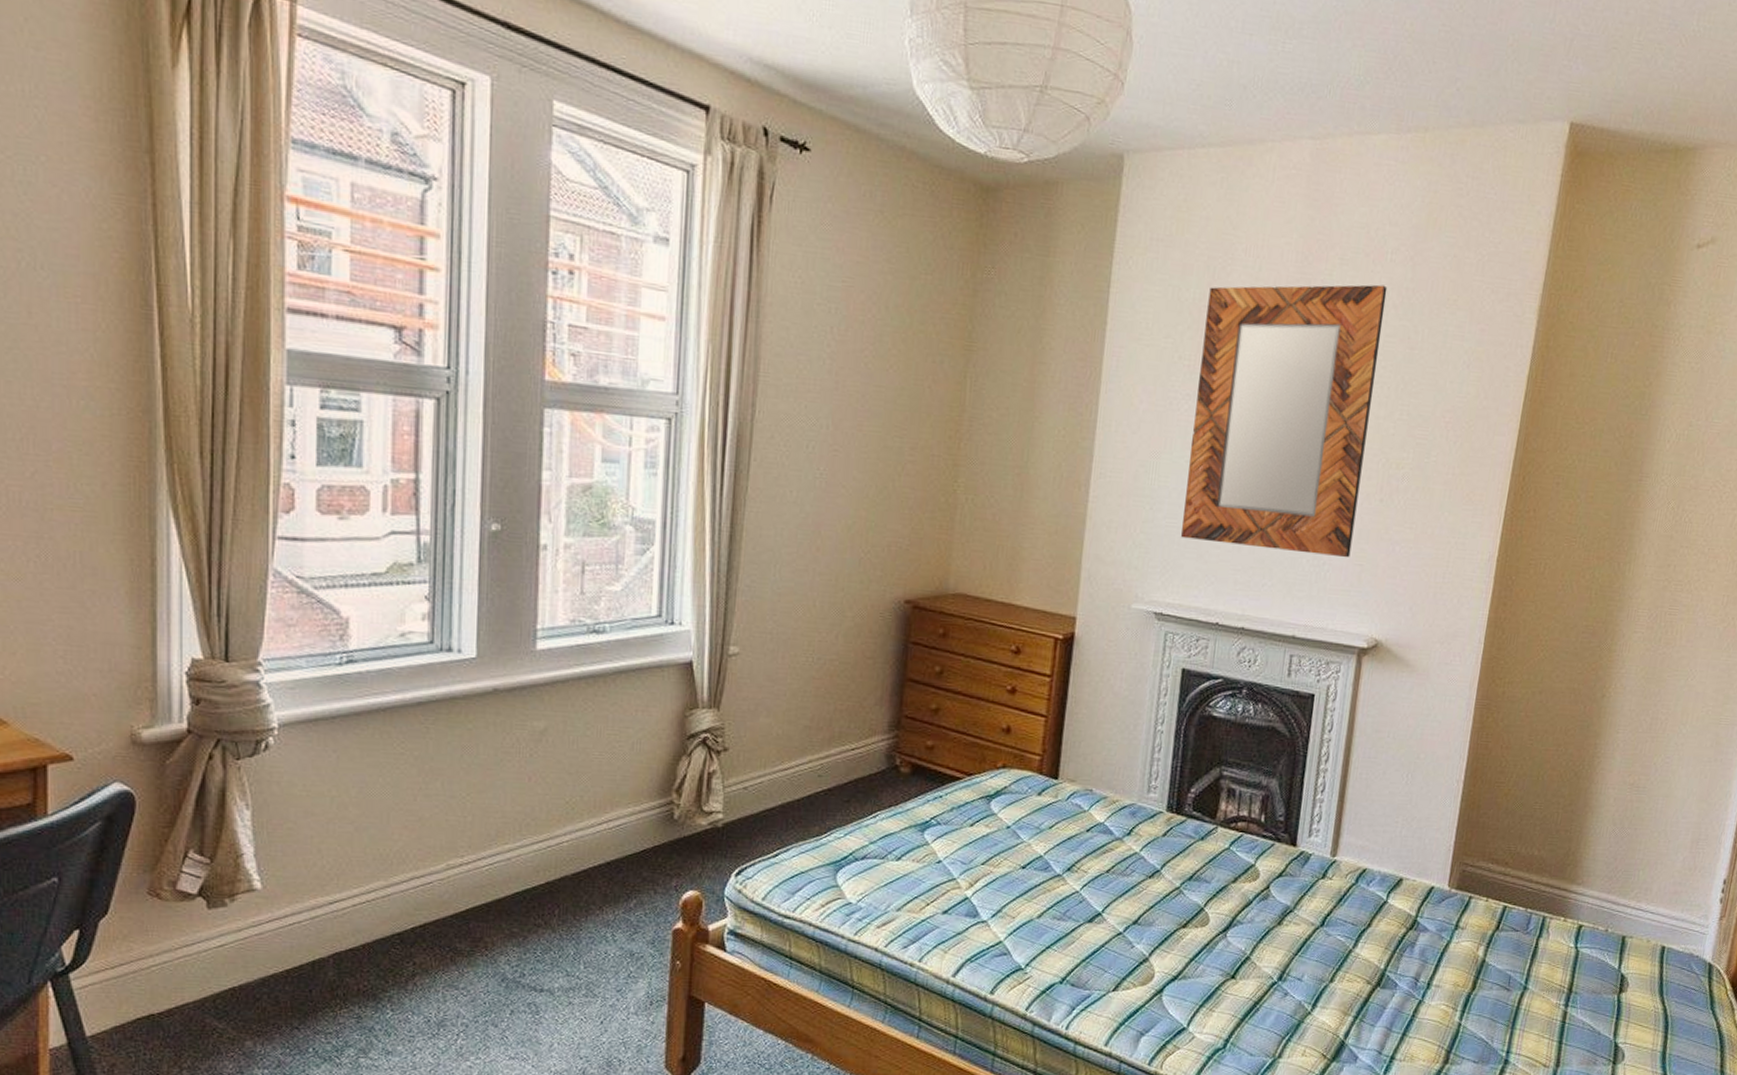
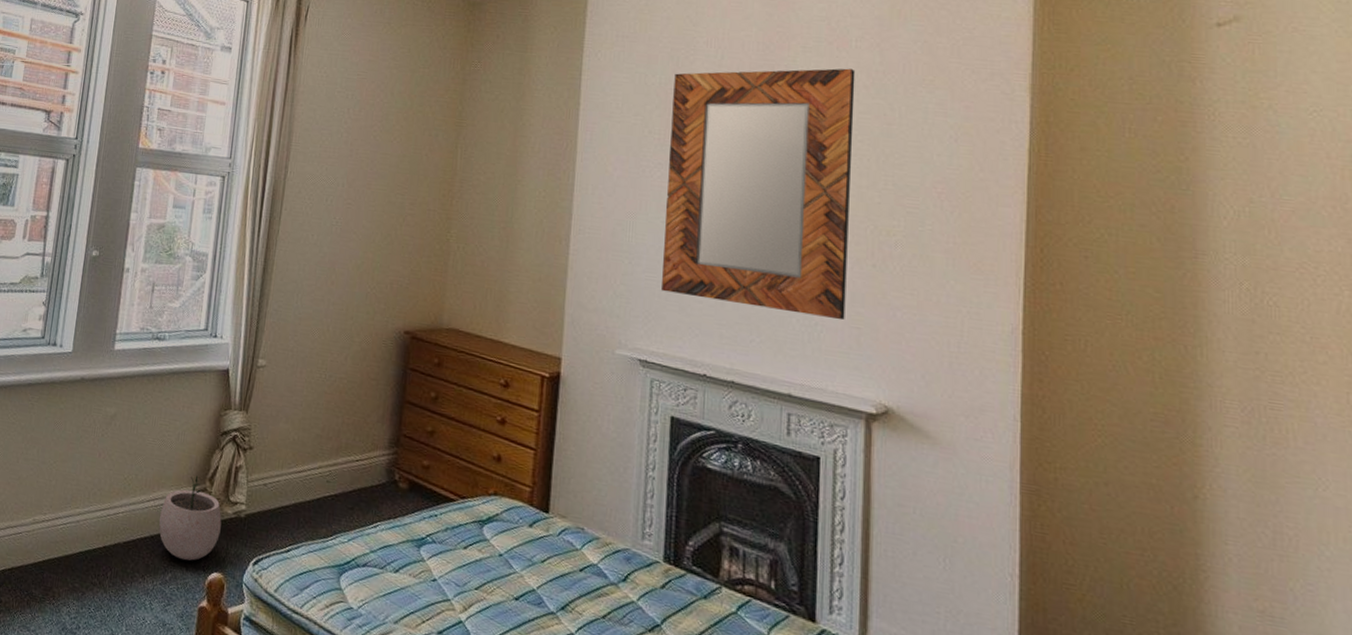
plant pot: none [616,788,695,882] -> present [159,475,222,561]

